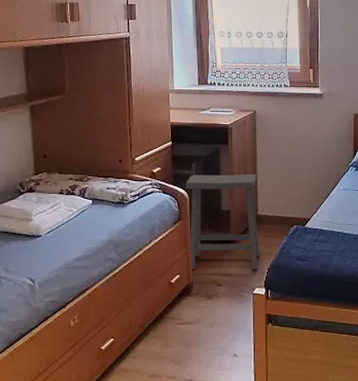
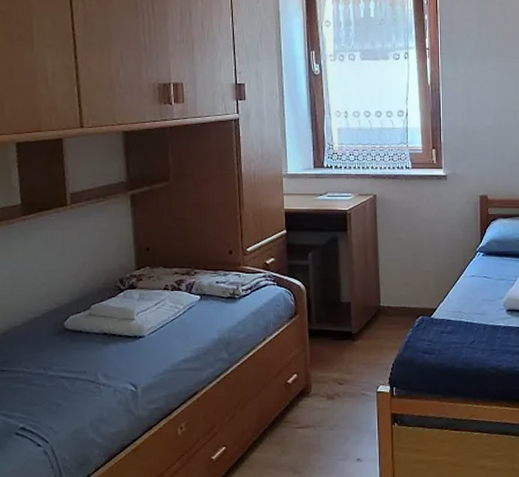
stool: present [185,174,260,270] -> none [302,262,383,368]

